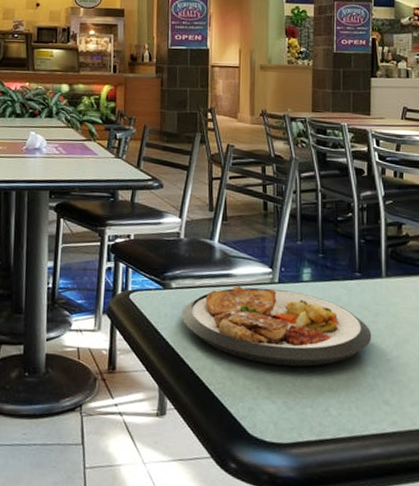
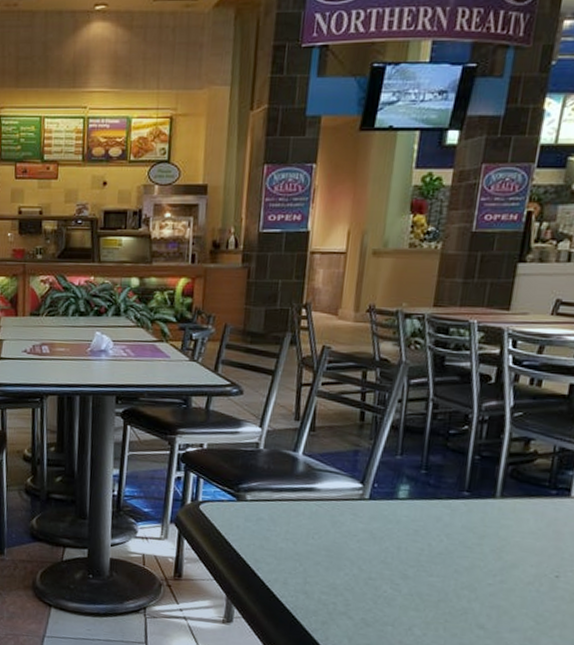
plate: present [181,286,372,367] -> none [255,500,474,586]

